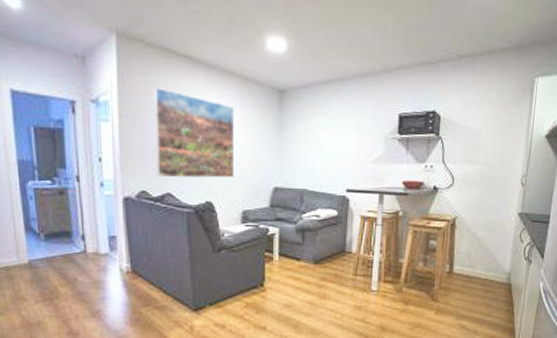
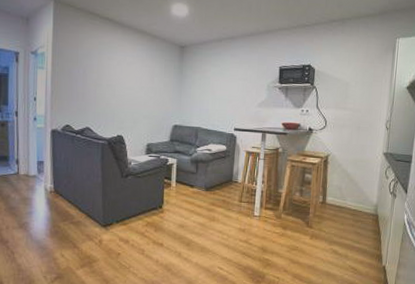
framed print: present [155,88,235,178] -> none [79,43,143,117]

